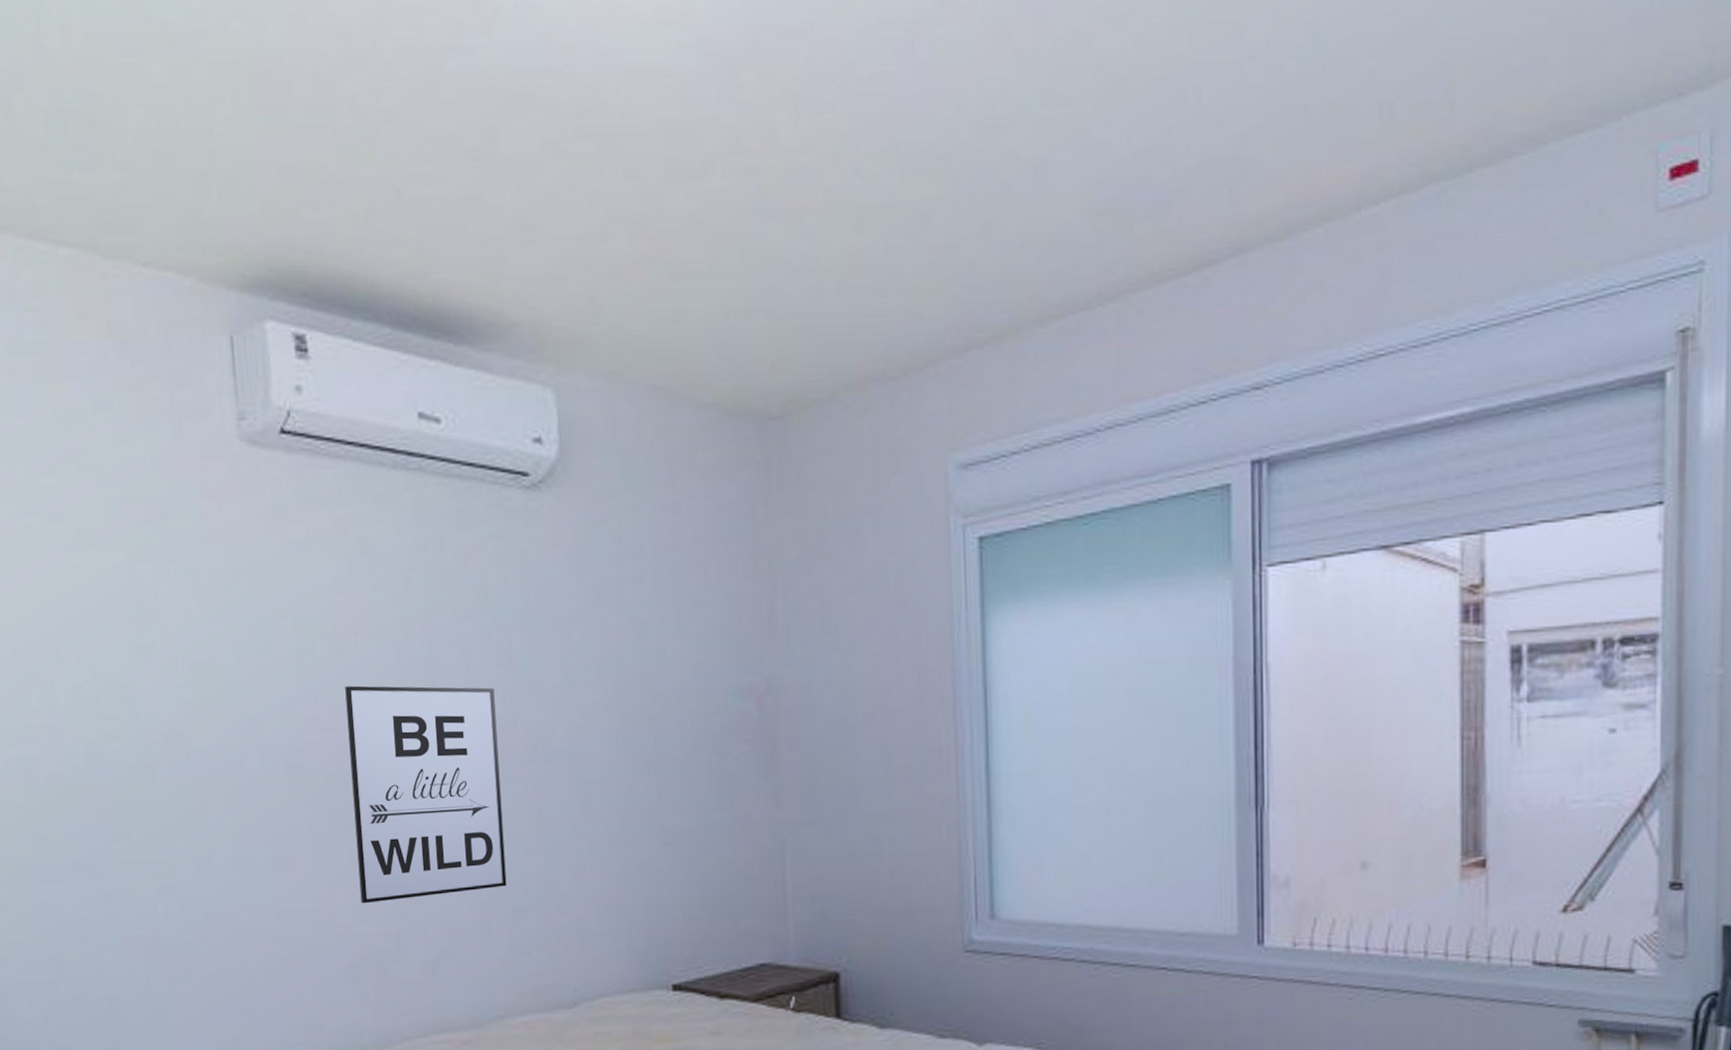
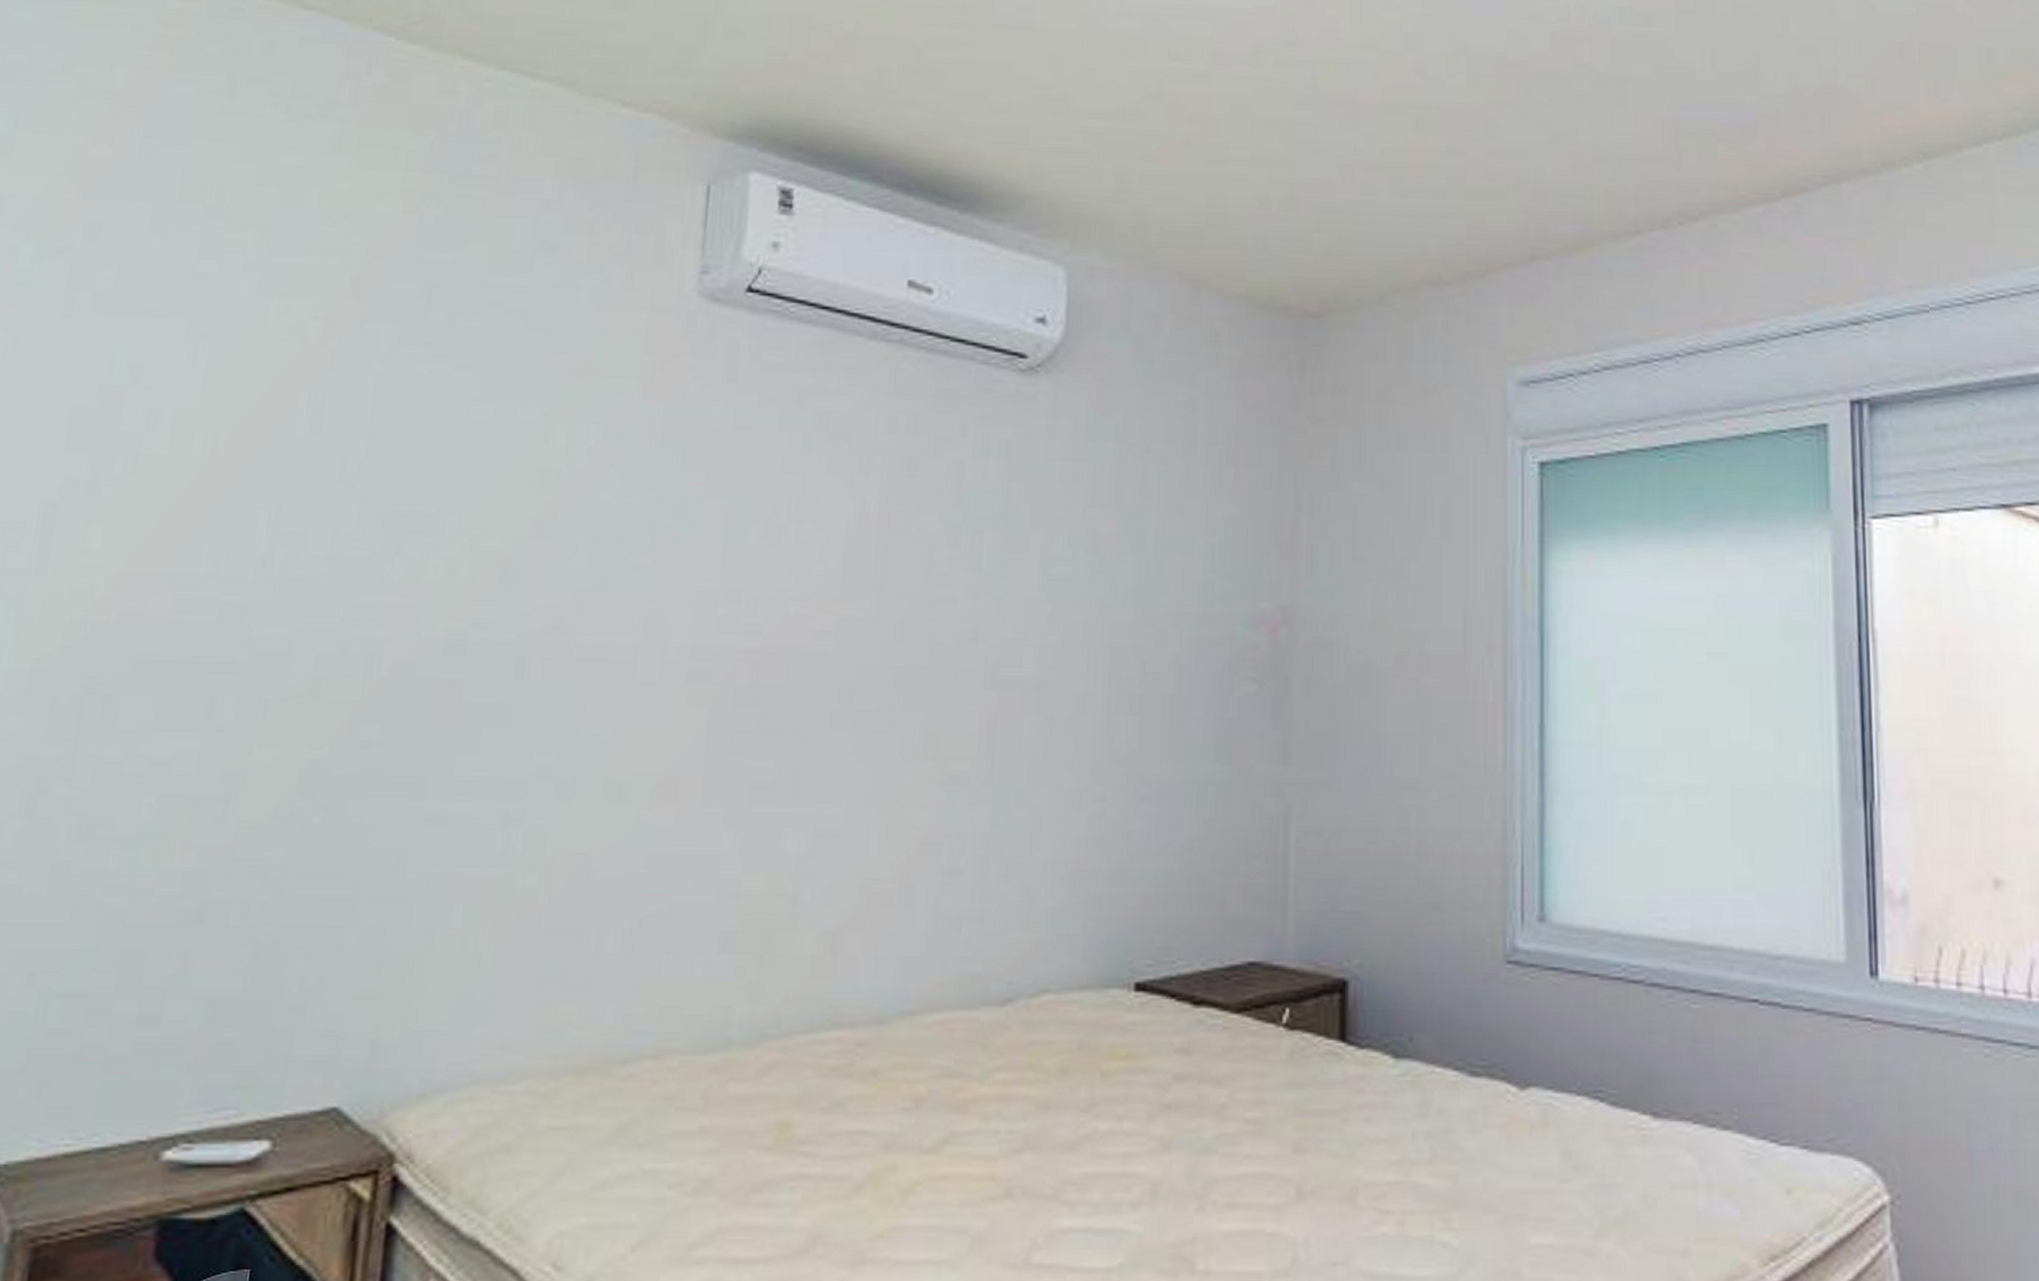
wall art: present [345,685,507,904] -> none [754,581,956,852]

